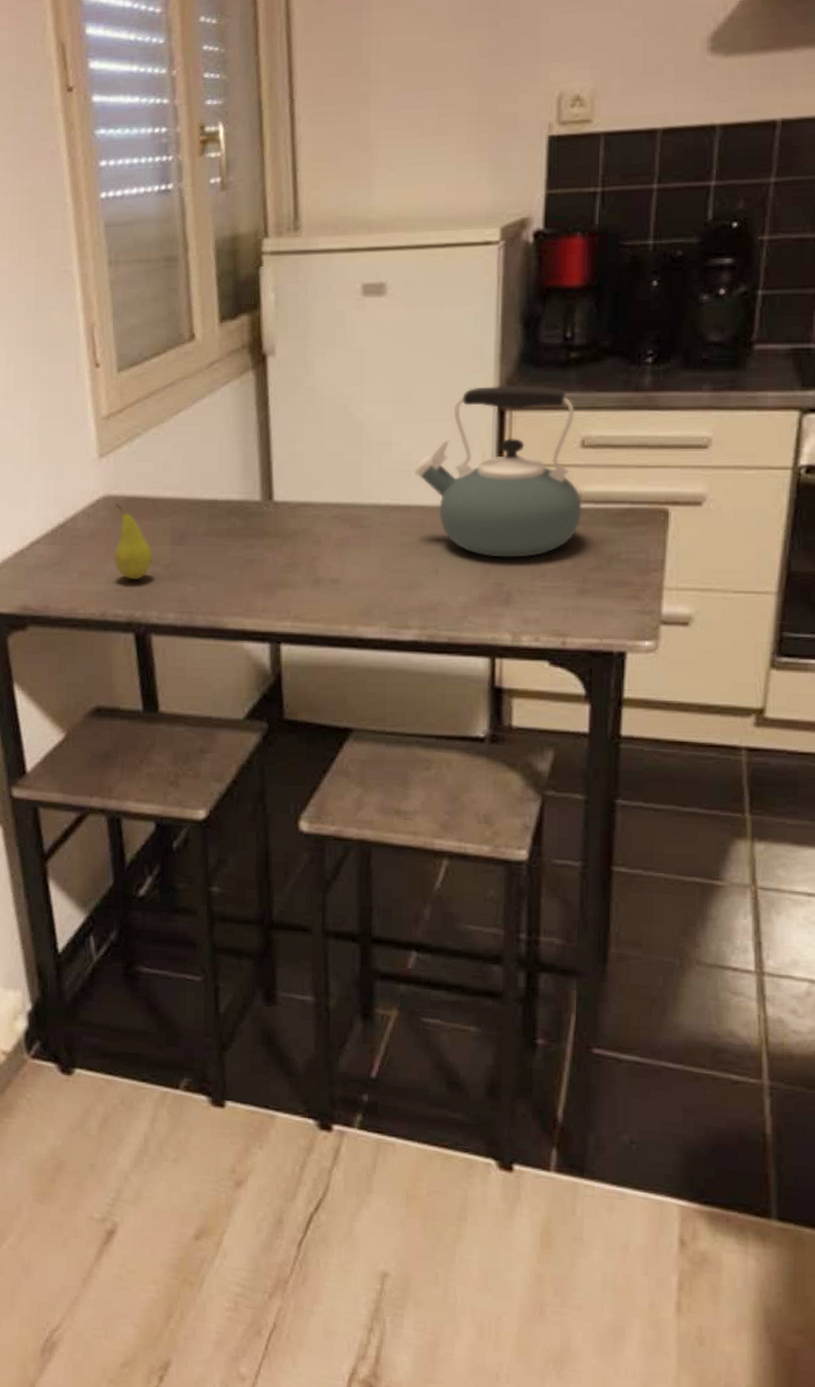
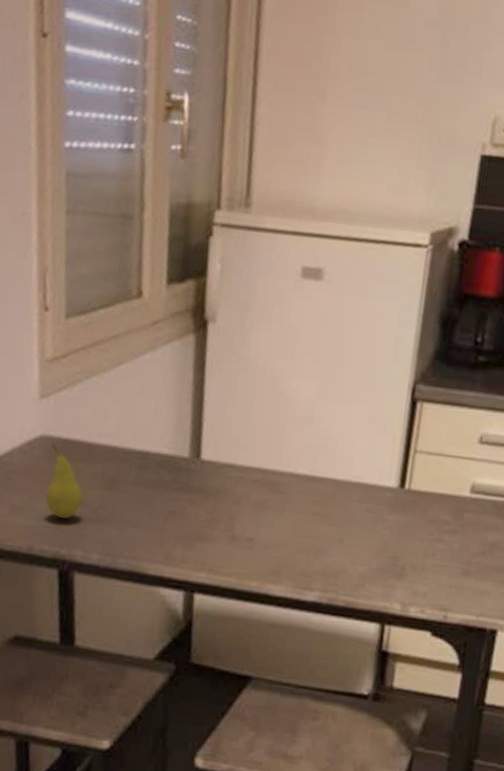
kettle: present [415,385,582,558] -> none [331,377,478,537]

